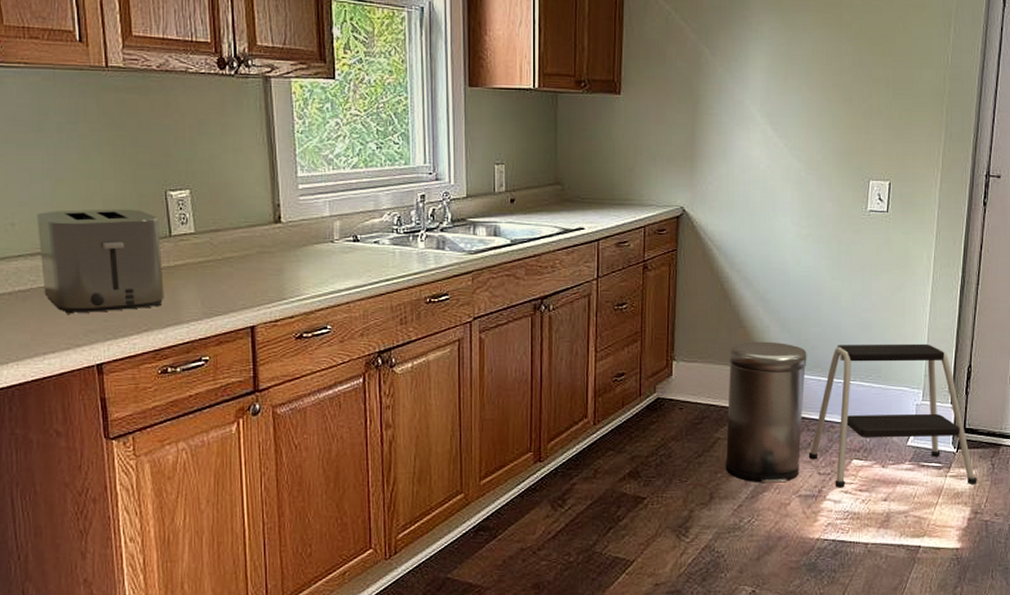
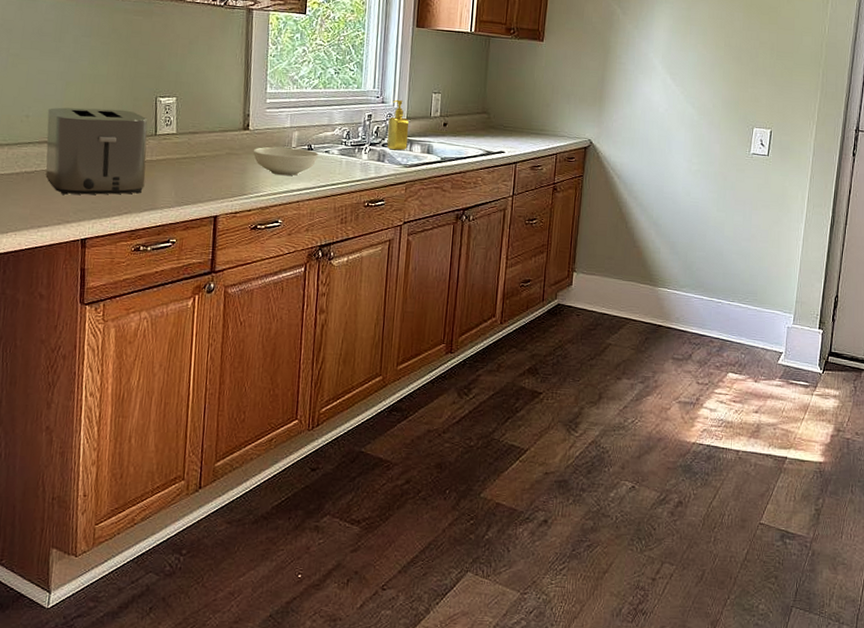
bowl: none [288,240,367,274] -> present [253,146,319,176]
soap dispenser: none [445,175,470,235] -> present [386,99,409,151]
pedal bin: present [725,341,807,483] -> none [614,260,692,389]
step stool: present [808,343,977,488] -> none [689,269,841,404]

